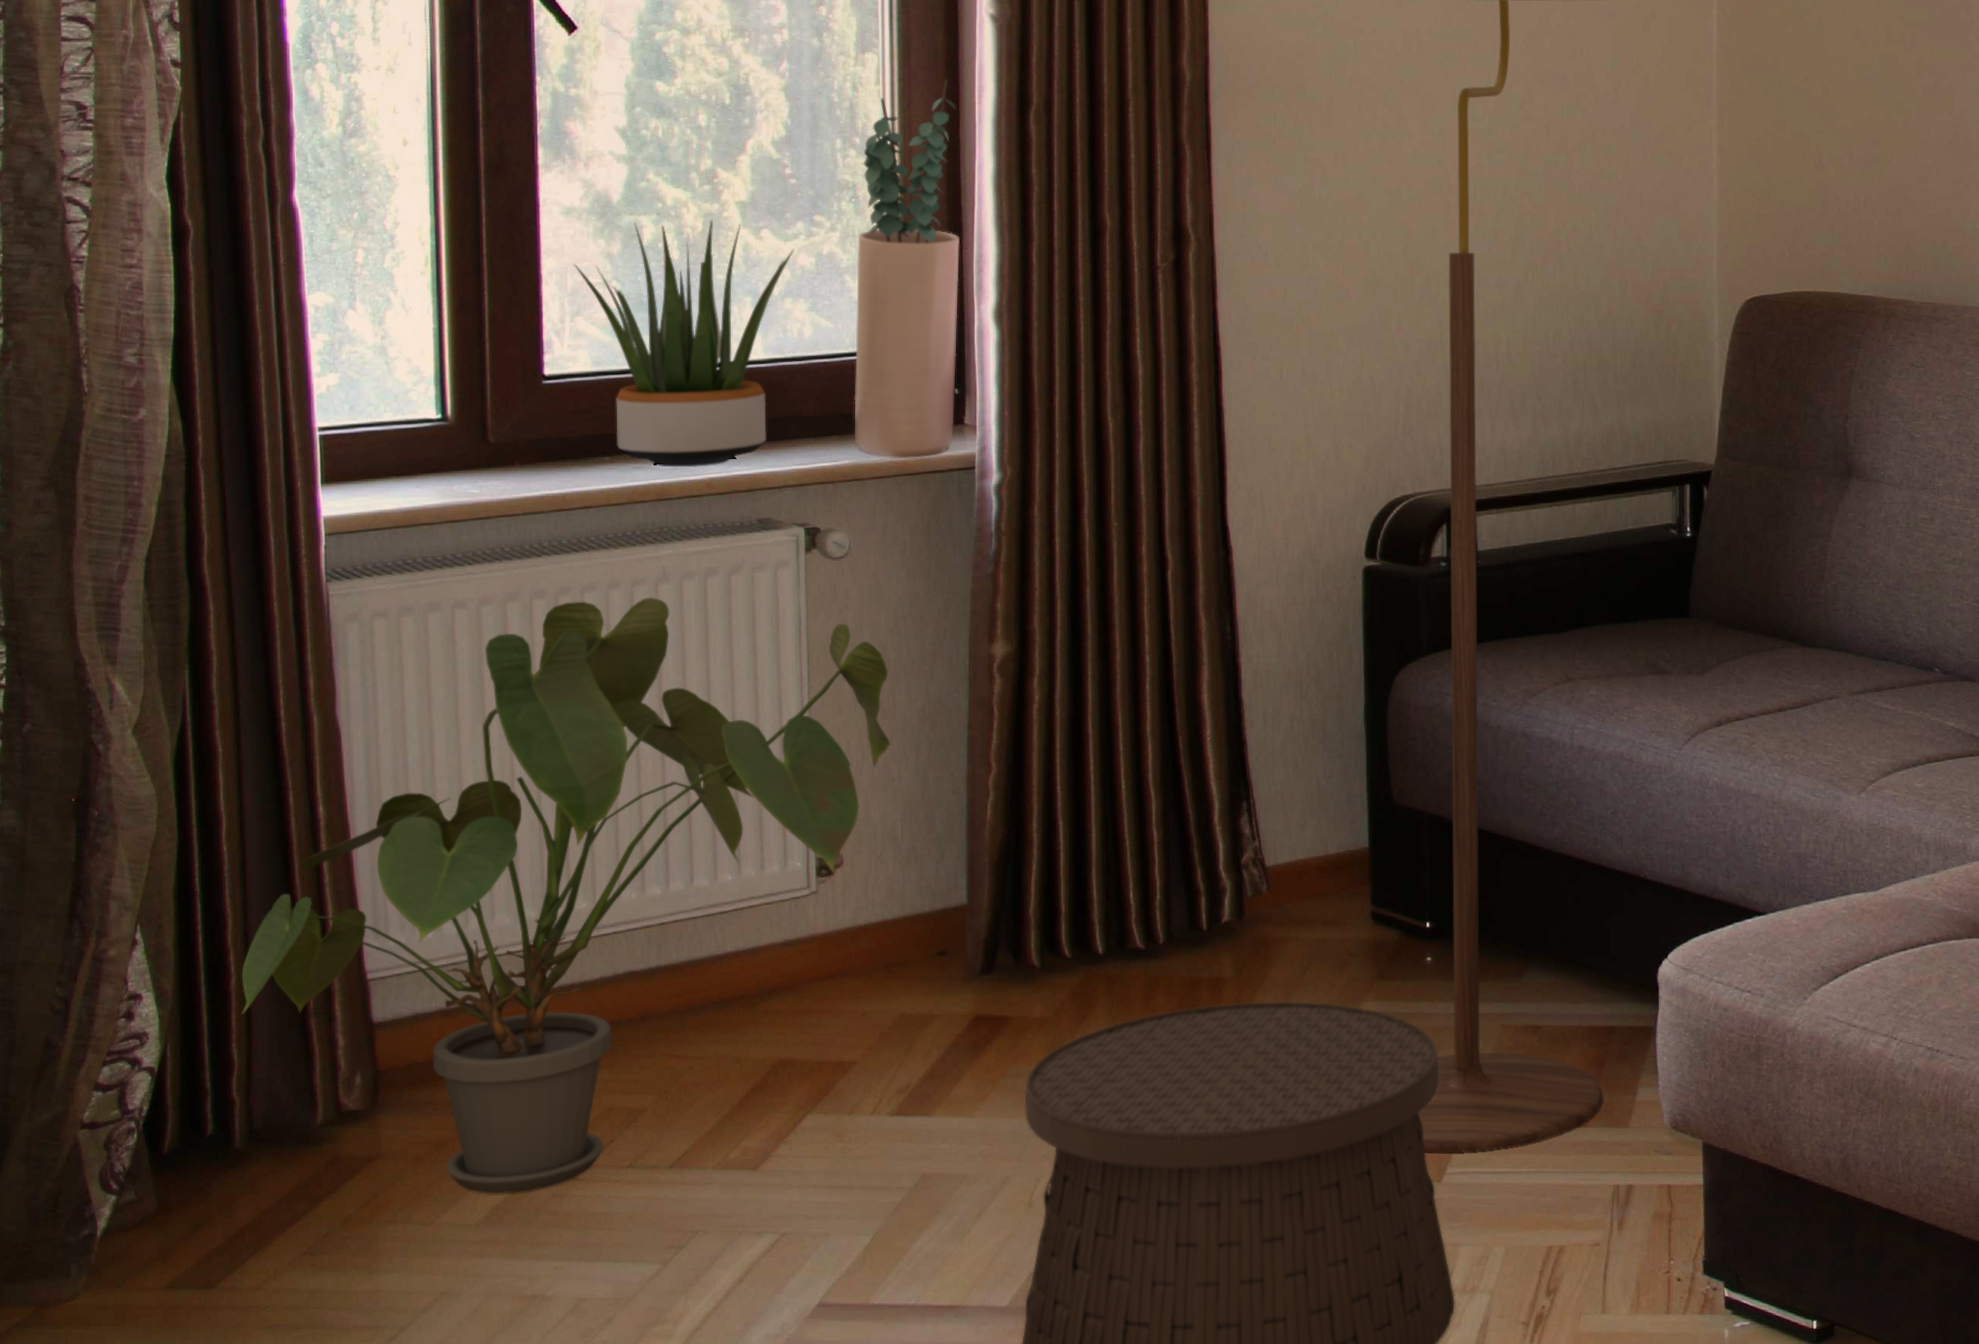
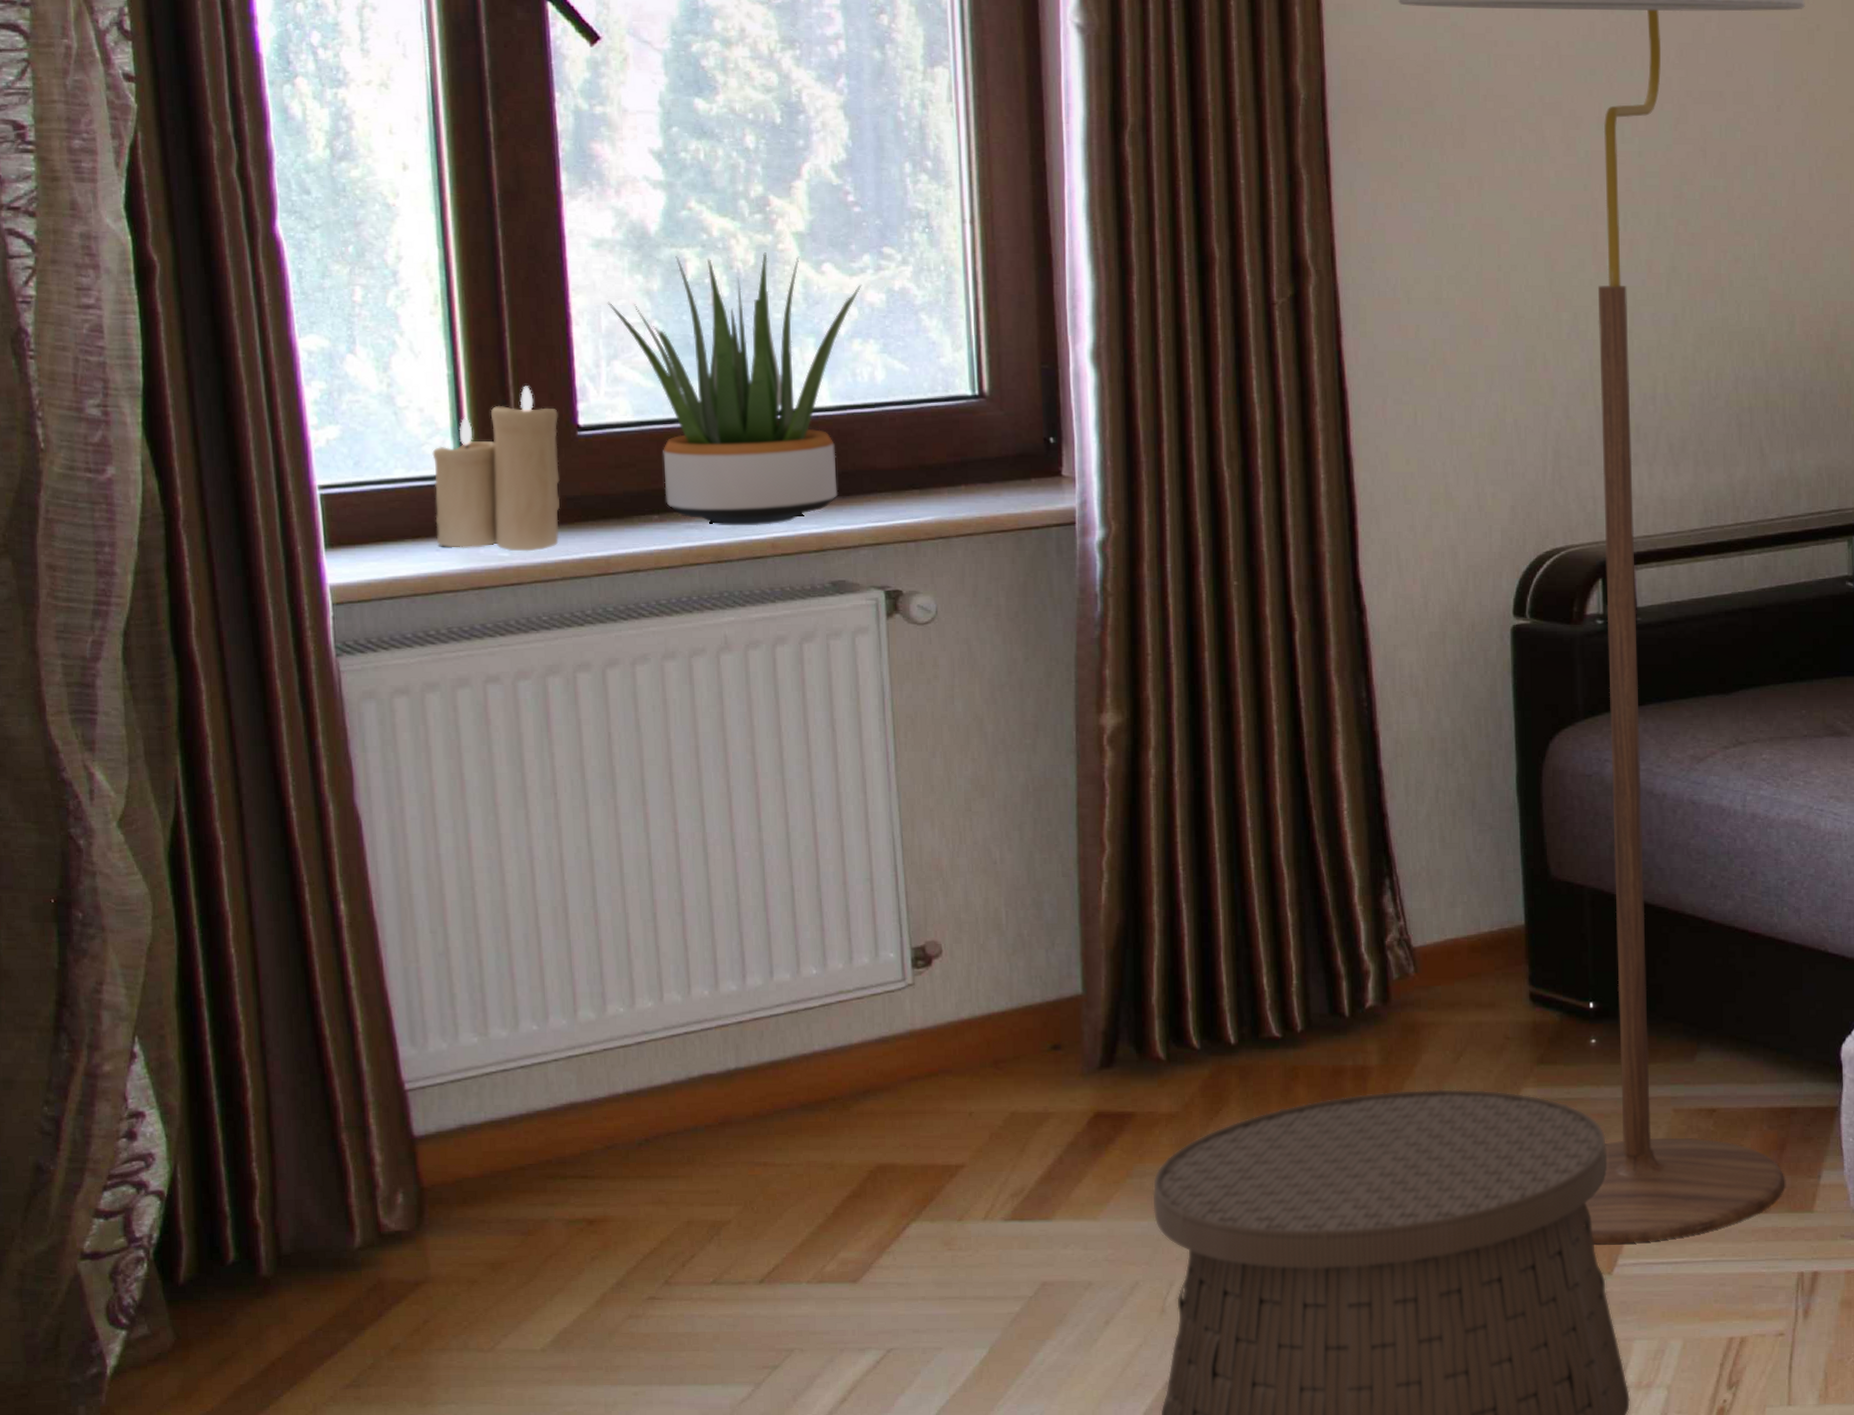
house plant: present [241,597,890,1194] -> none [259,668,990,1316]
candle: none [417,339,527,489] -> present [432,386,560,552]
vase: present [854,79,960,459] -> none [933,96,1051,515]

